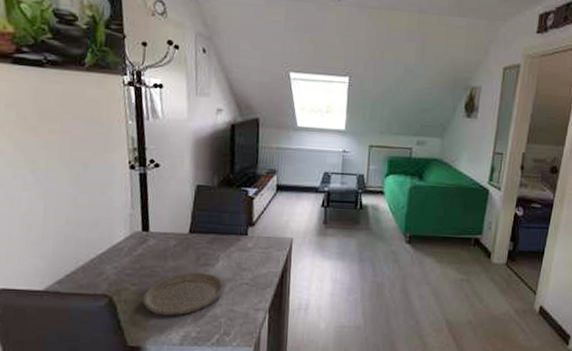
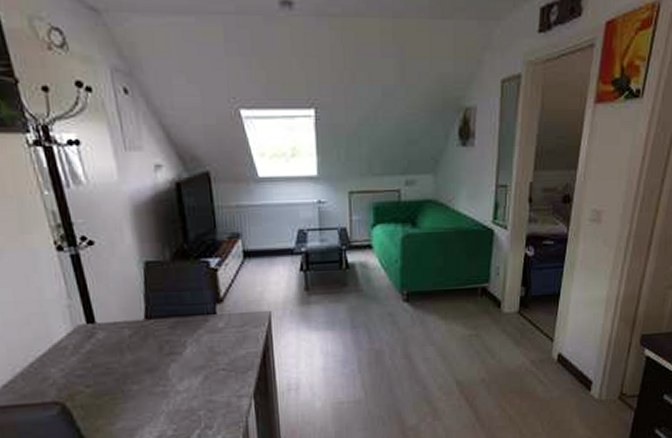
plate: present [143,272,224,316] -> none [102,362,198,417]

